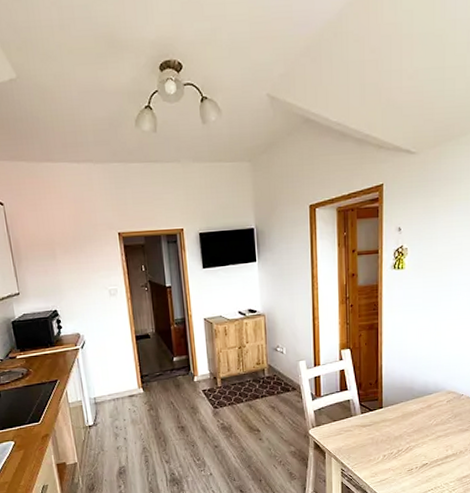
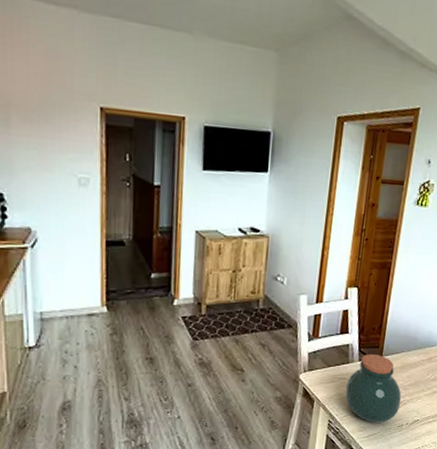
jar: none [352,406,408,469] -> present [345,353,401,423]

